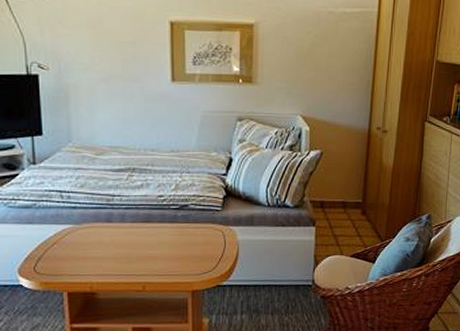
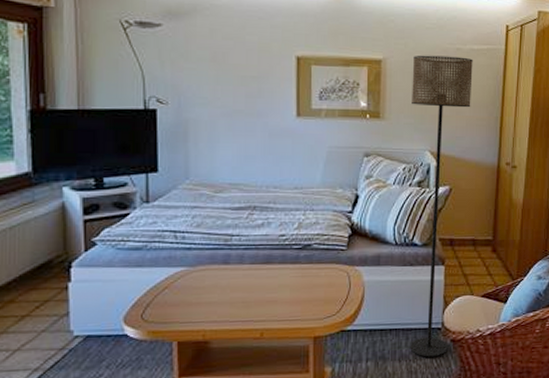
floor lamp: none [282,18,345,312] -> present [410,55,473,357]

